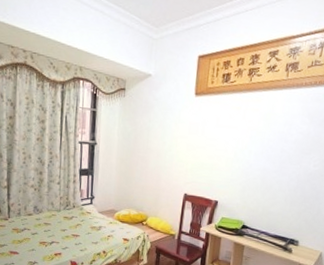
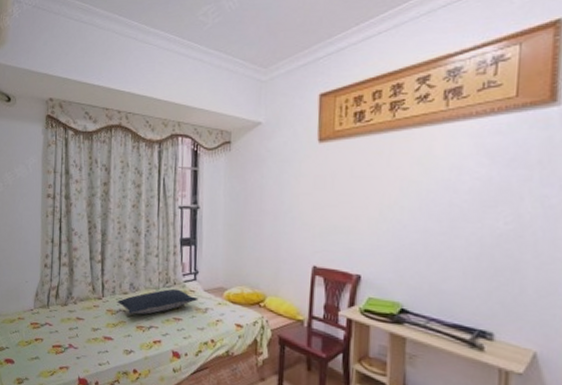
pillow: none [22,211,94,232] -> present [117,288,199,315]

